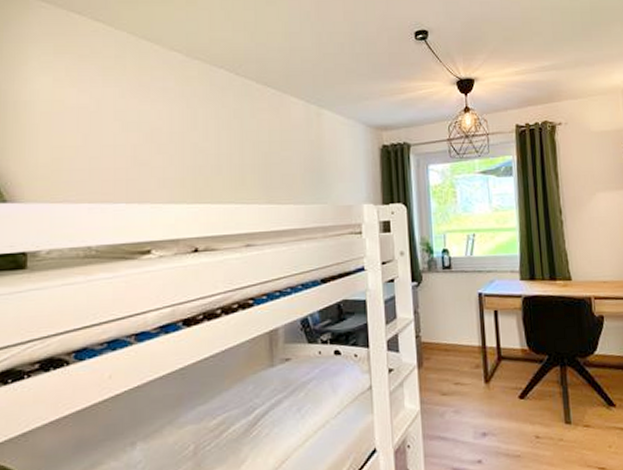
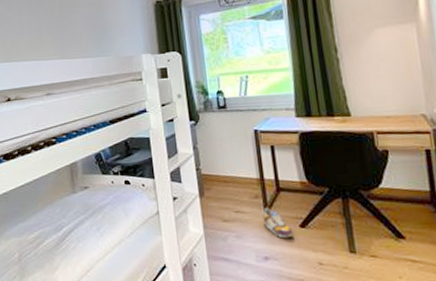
shoe: none [483,377,513,412] -> present [262,207,294,239]

